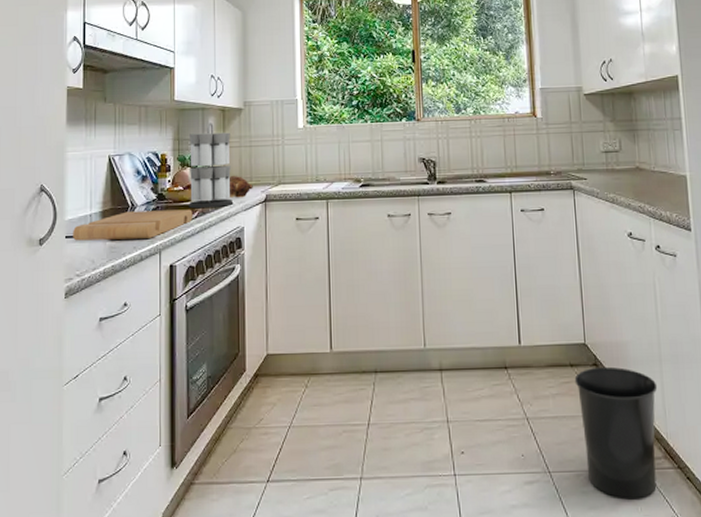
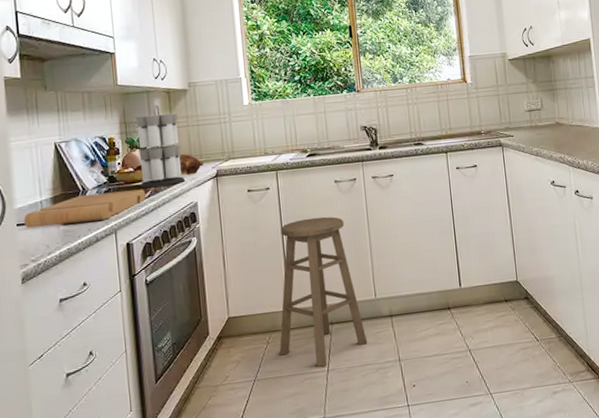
bar stool: none [317,253,413,419] -> present [279,216,367,367]
waste bin: present [574,366,658,500] -> none [509,298,582,409]

